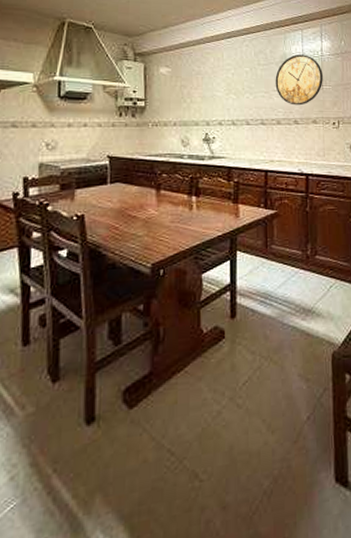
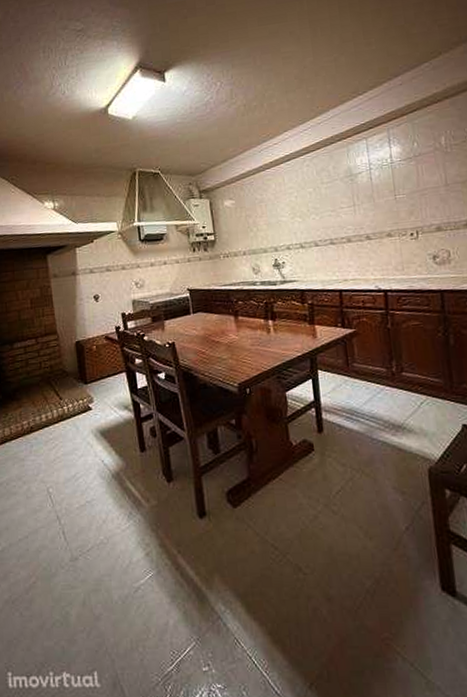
wall clock: present [275,54,323,106] -> none [341,164,396,221]

